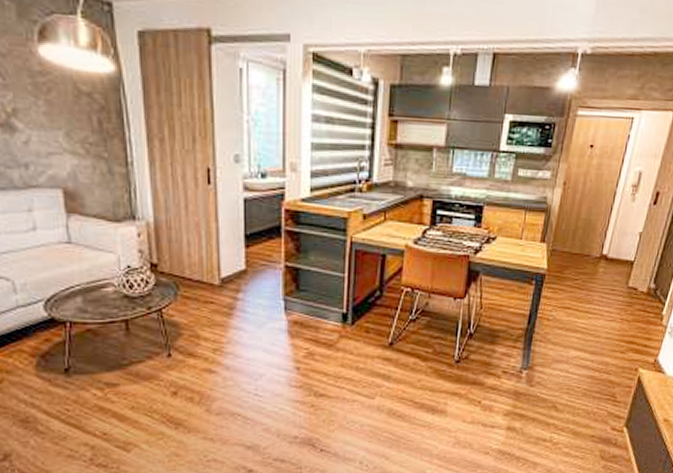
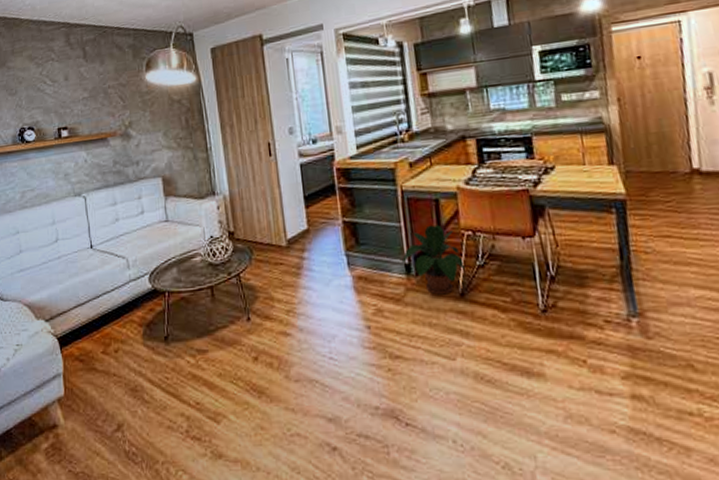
potted plant: none [339,278,399,343] -> present [401,224,466,295]

